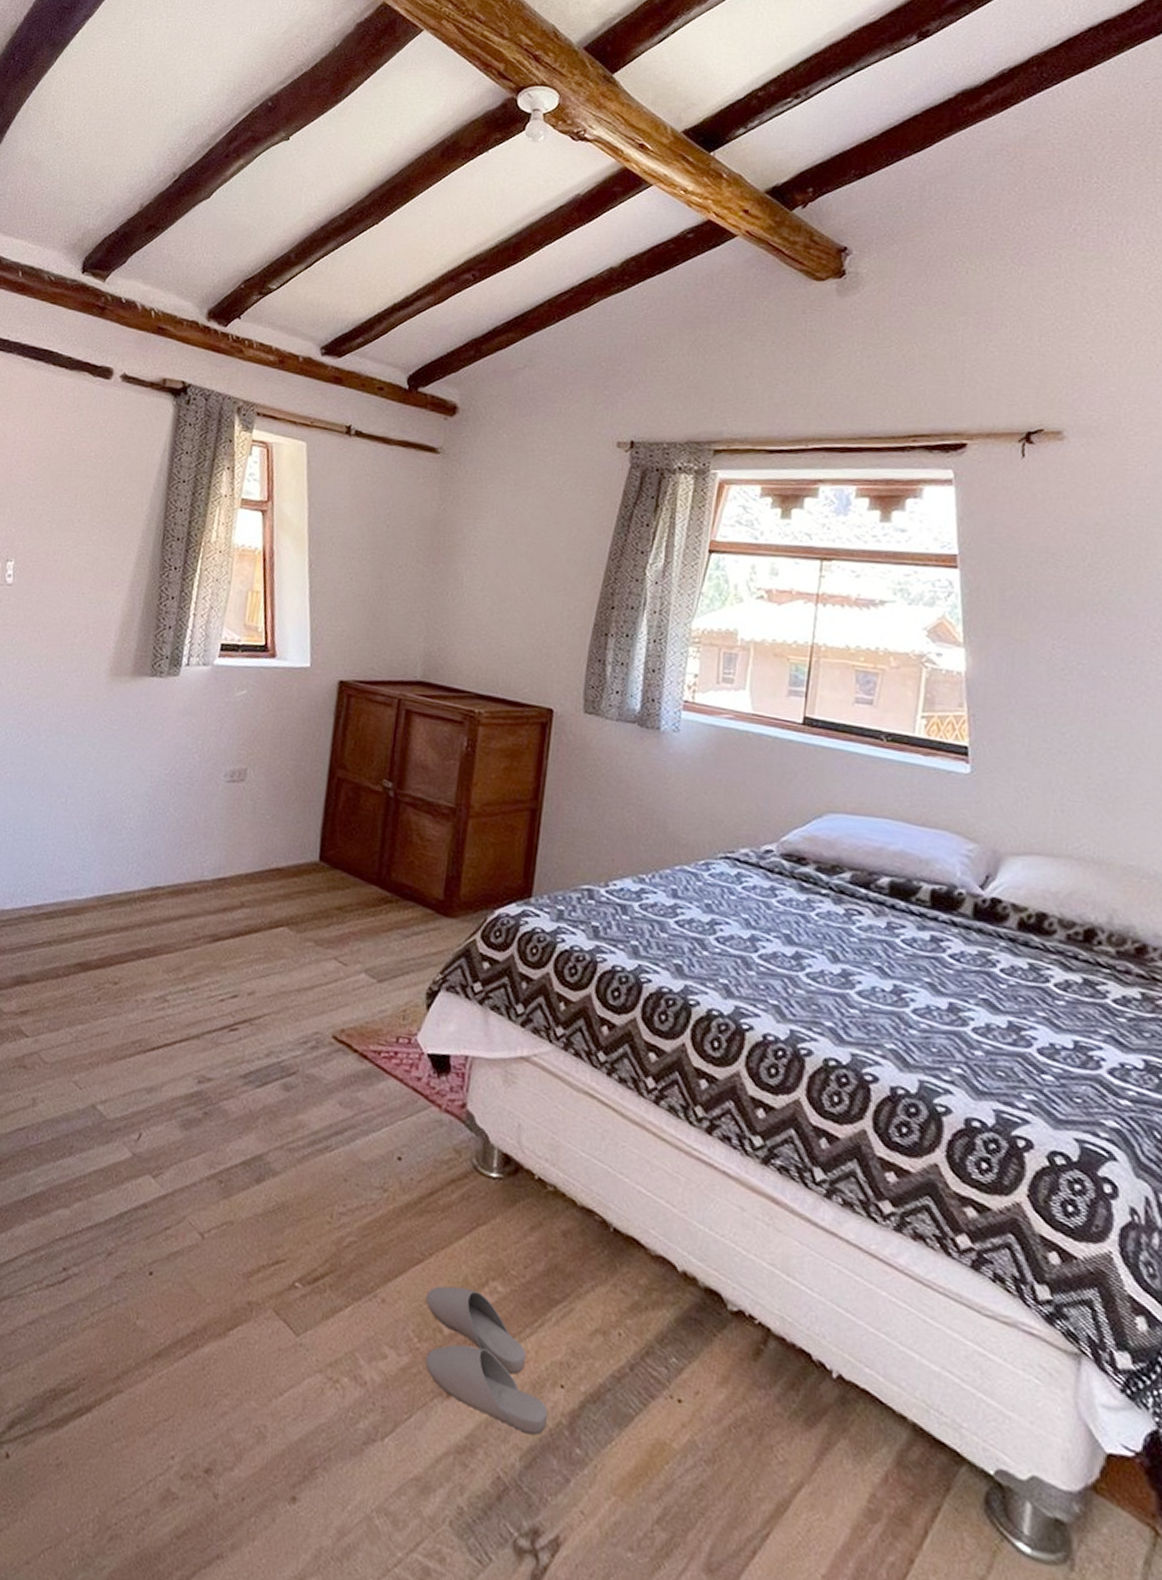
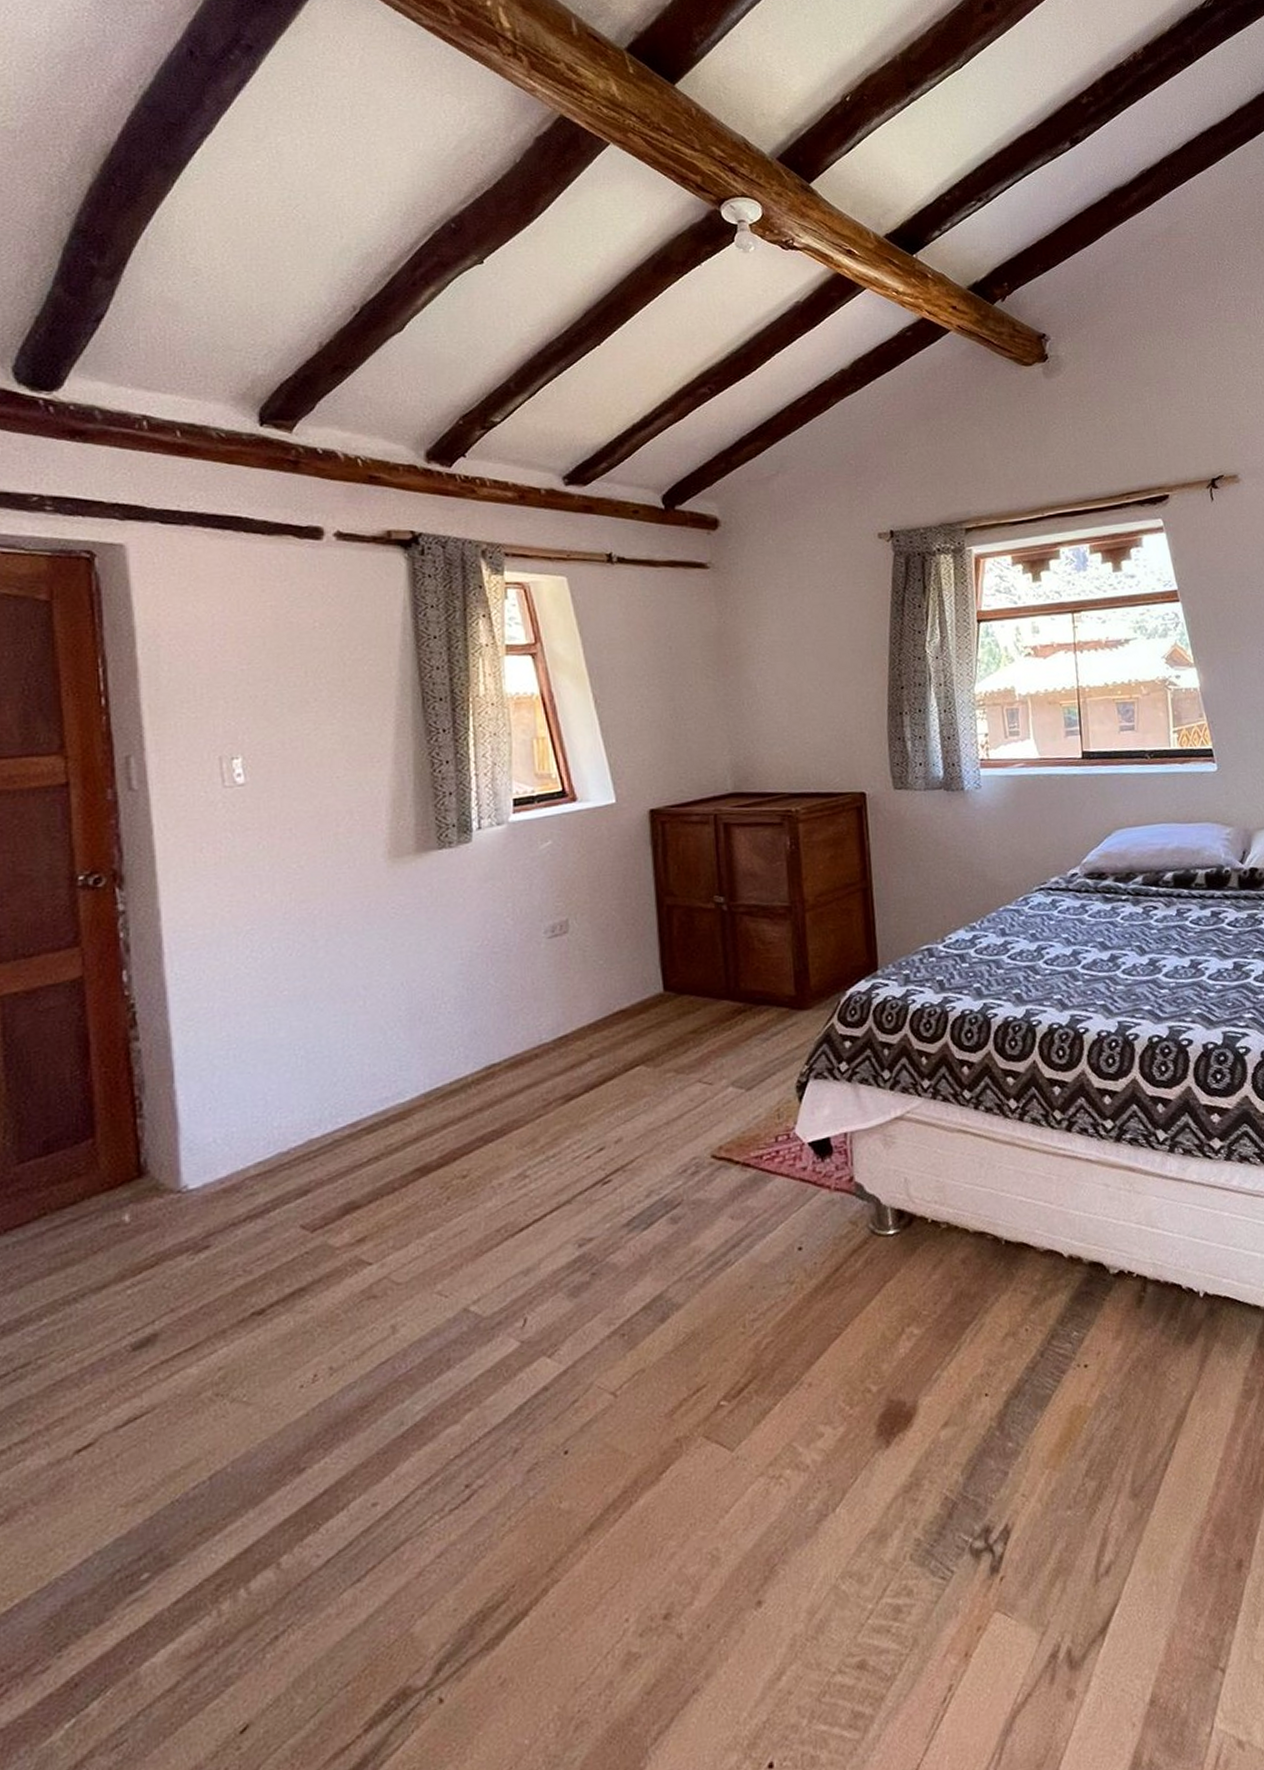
slippers: present [425,1286,548,1435] -> none [850,1341,980,1449]

